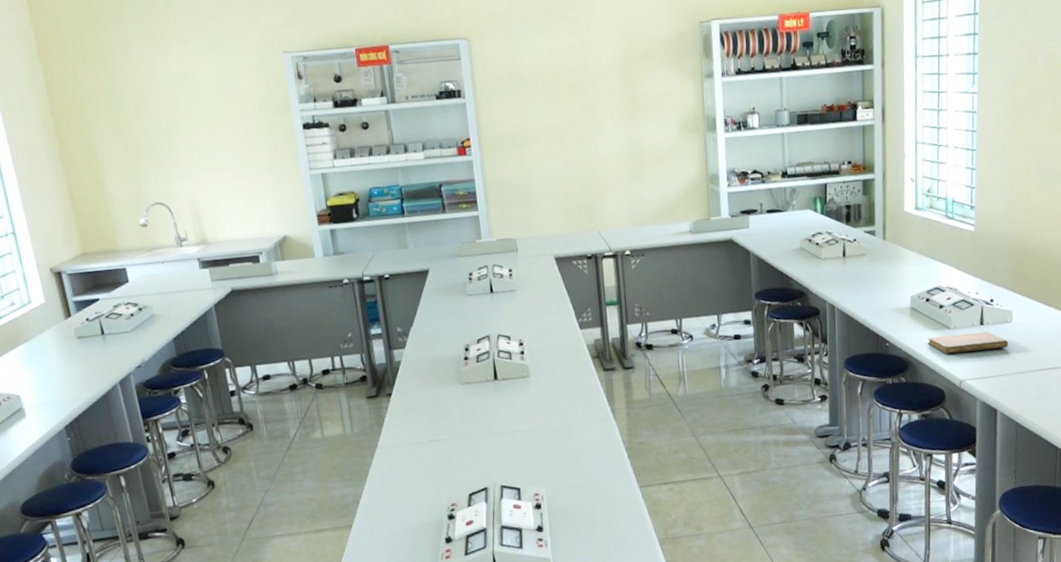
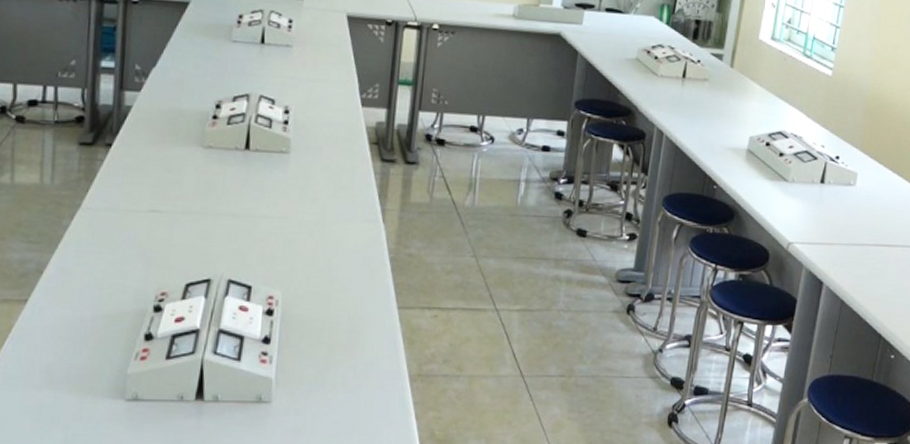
notebook: present [927,331,1008,354] -> none [759,187,848,213]

